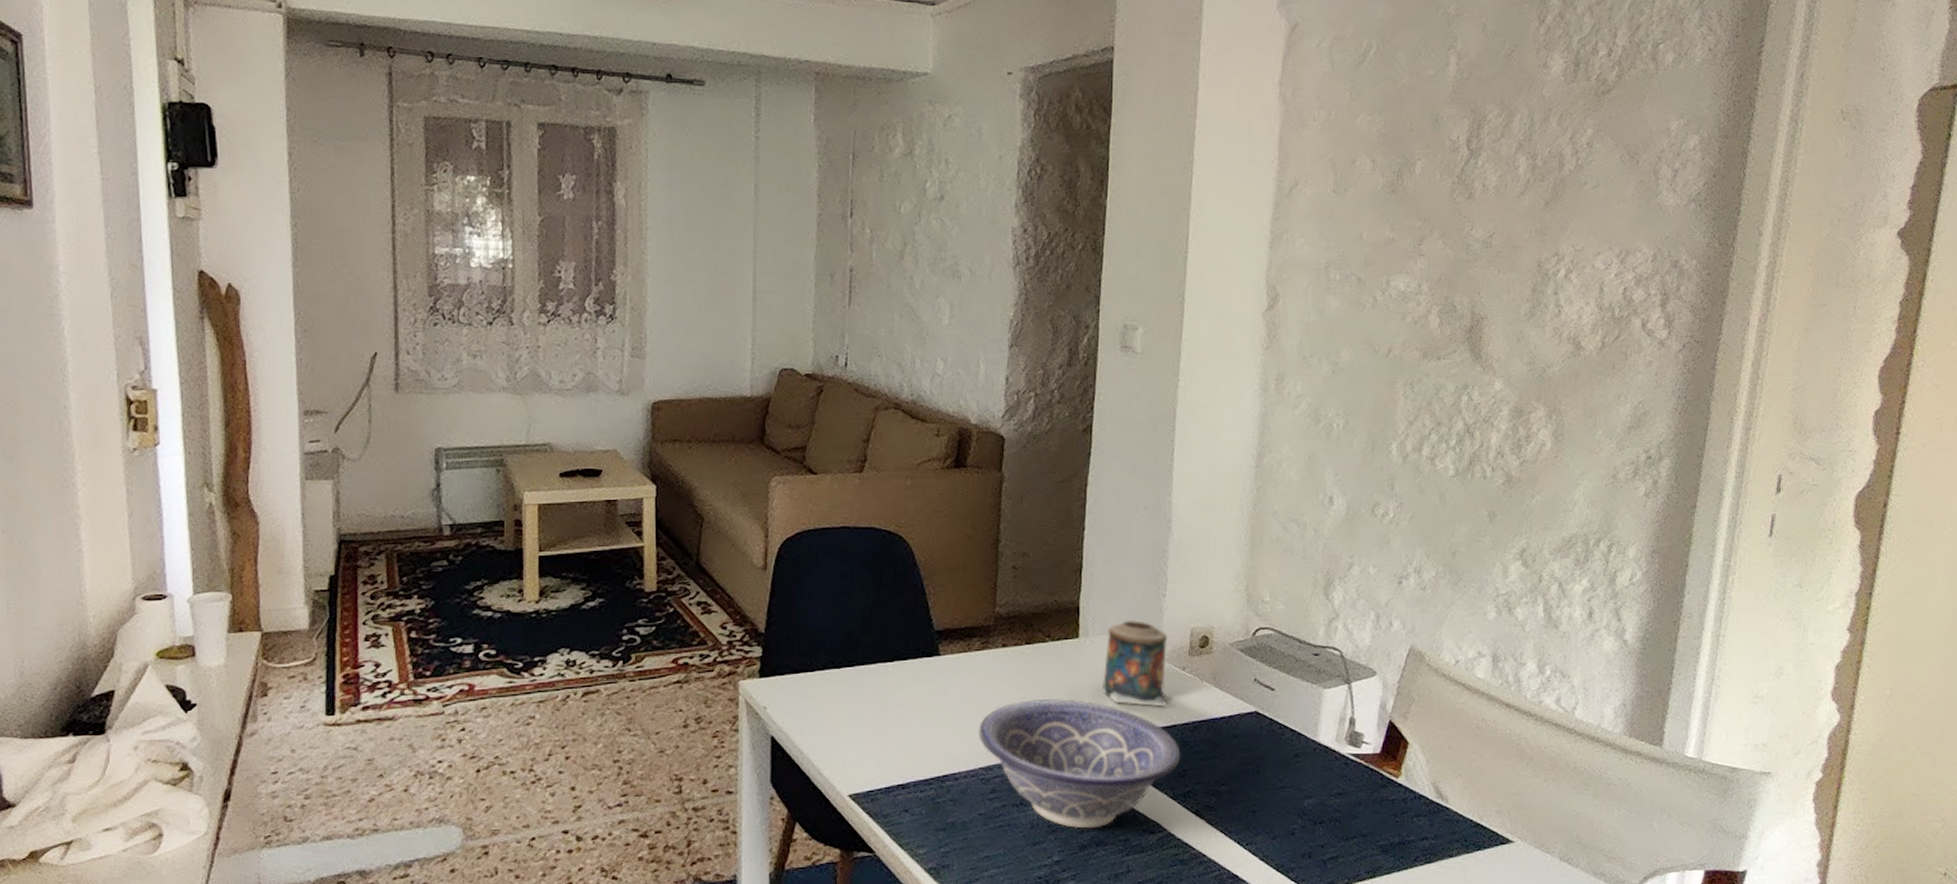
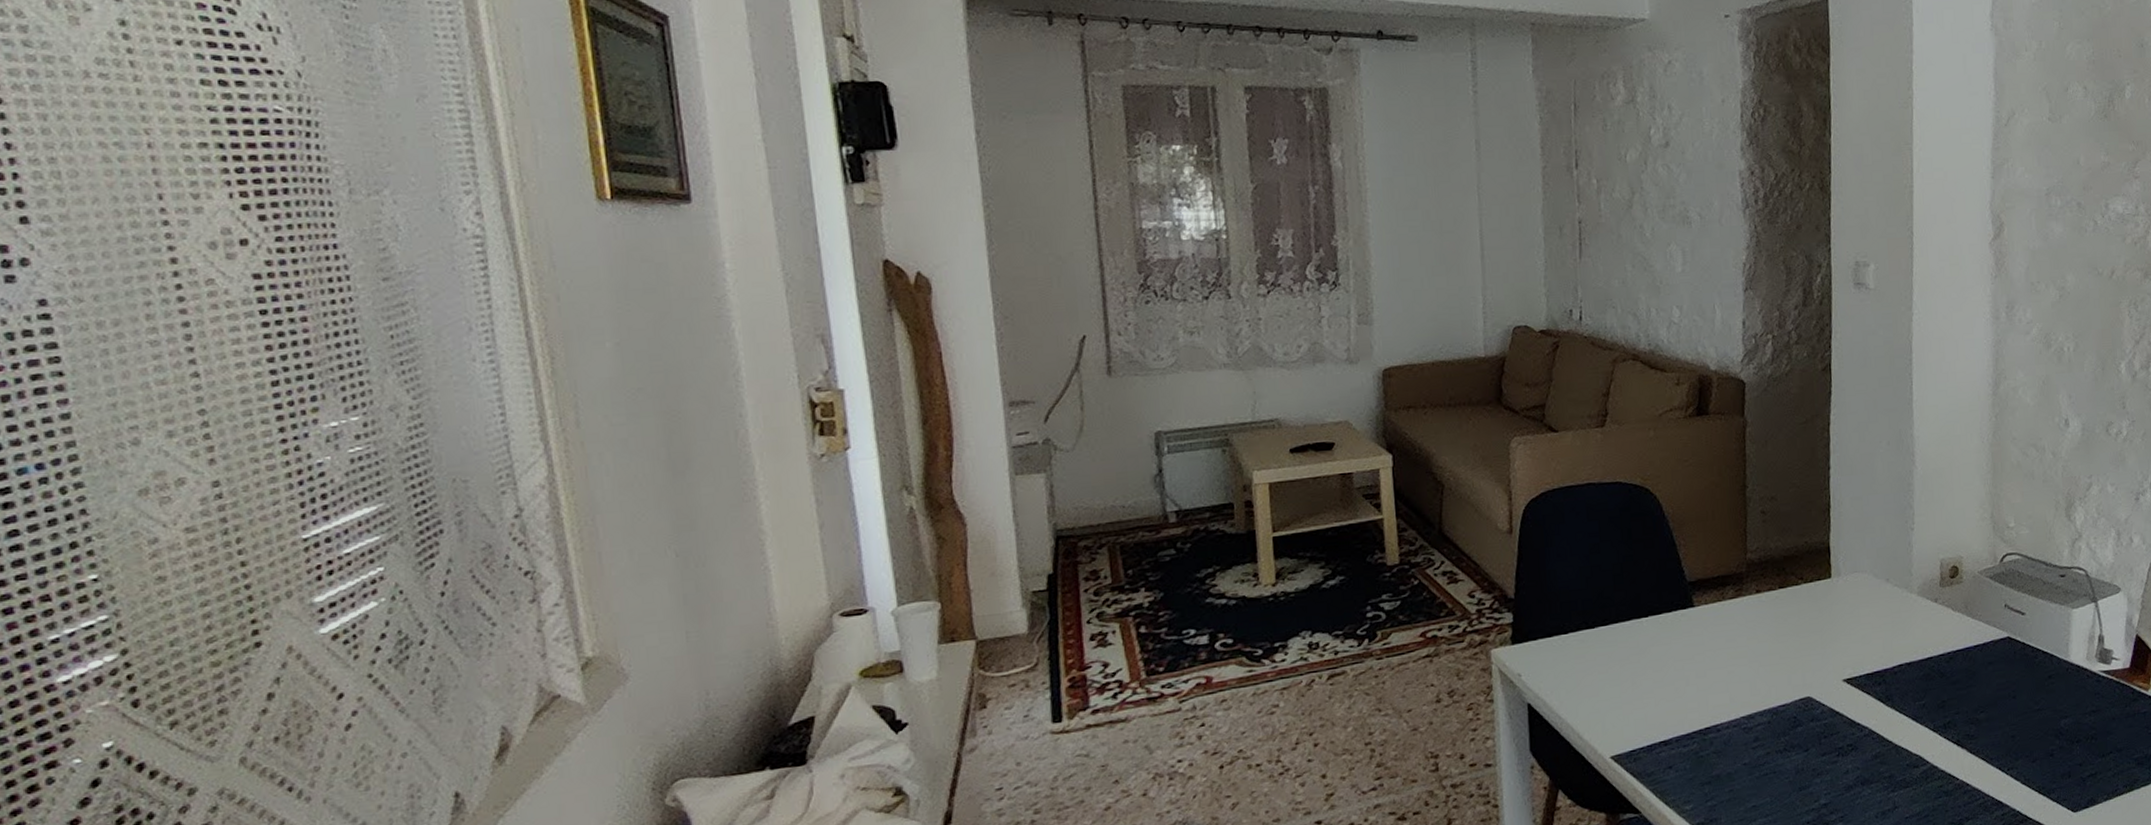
decorative bowl: present [978,699,1181,829] -> none [1737,640,1939,770]
candle: present [1102,619,1172,707] -> none [1857,555,1927,641]

